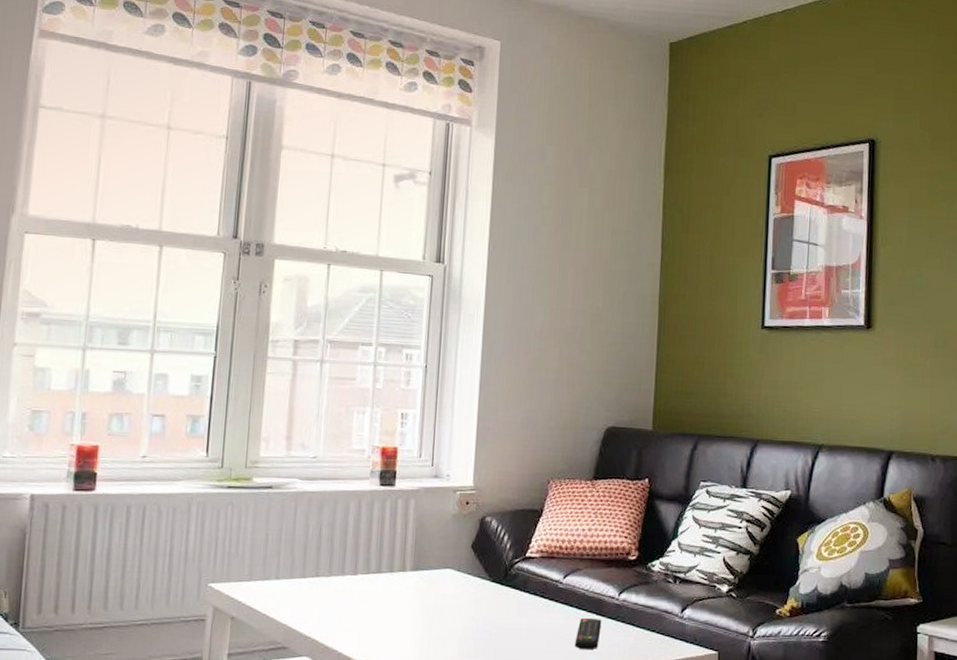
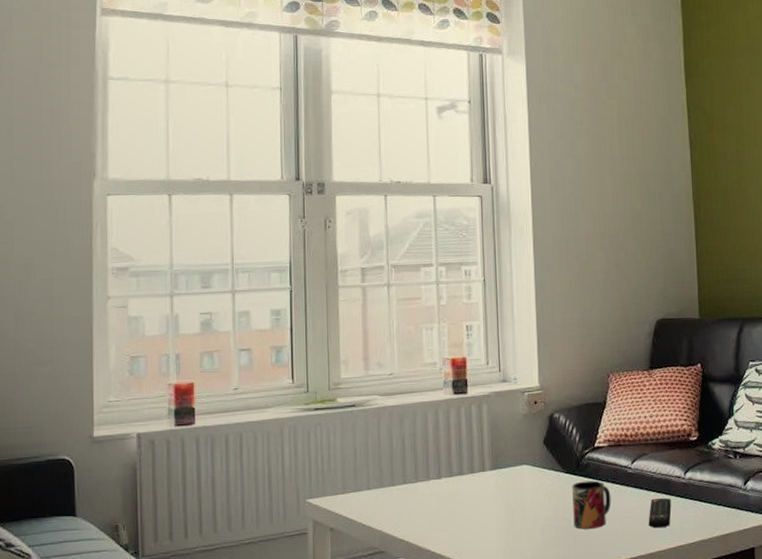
mug: none [494,592,538,644] -> present [572,480,611,529]

